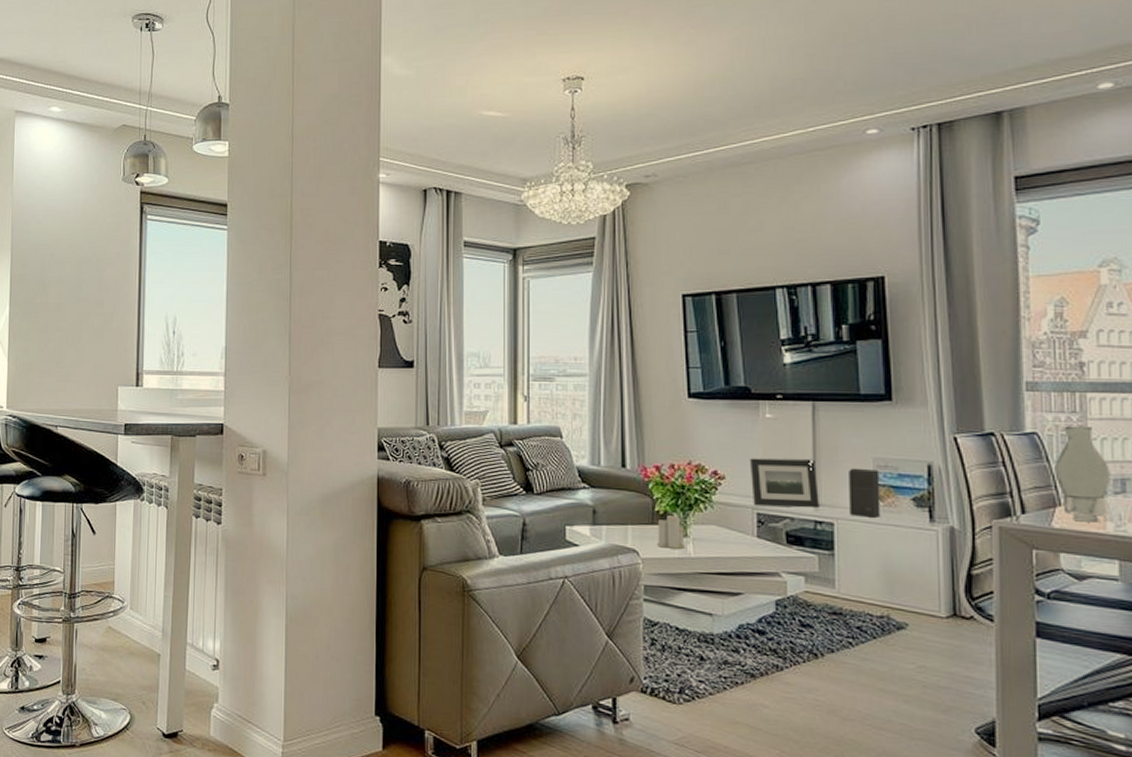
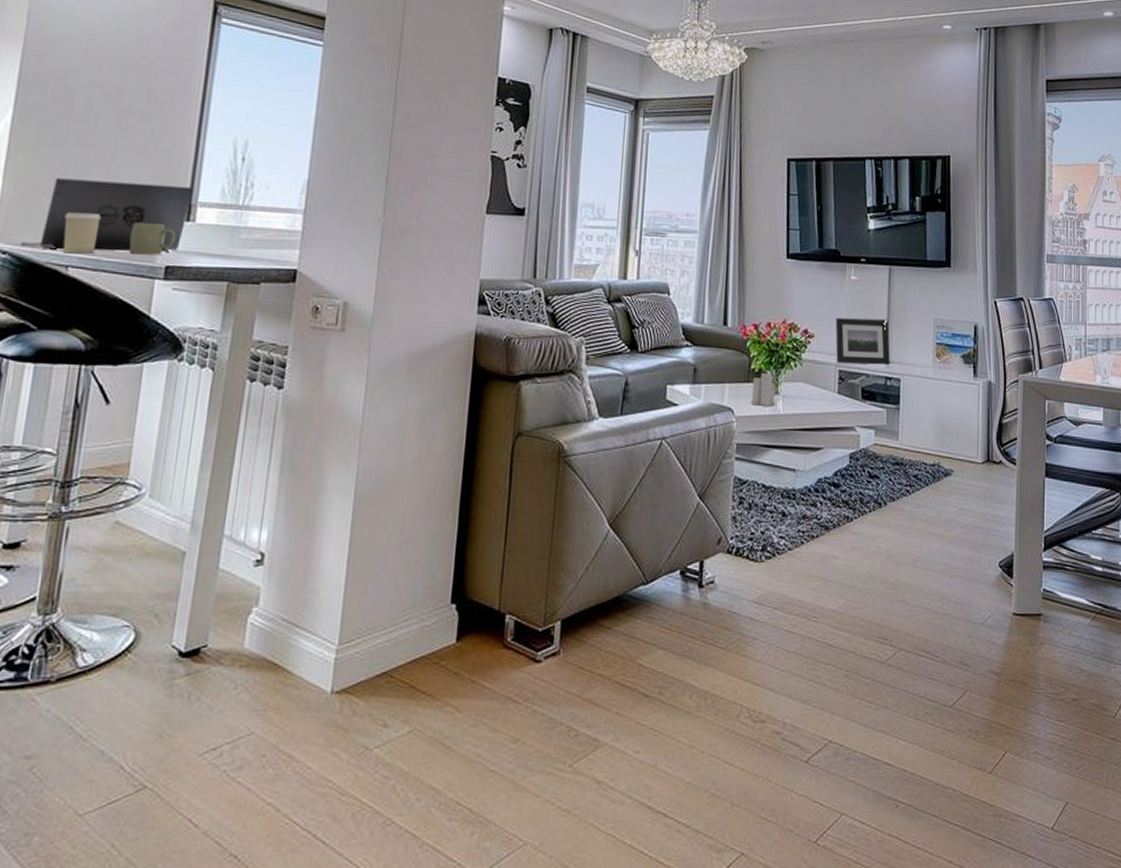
laptop: none [24,357,139,414] -> present [20,178,193,253]
cup: none [51,383,76,417] -> present [63,212,101,255]
mug: none [97,388,130,415] -> present [128,222,177,256]
speaker: present [849,467,881,518] -> none [913,327,938,373]
vase: present [1054,426,1111,523] -> none [1063,293,1100,376]

